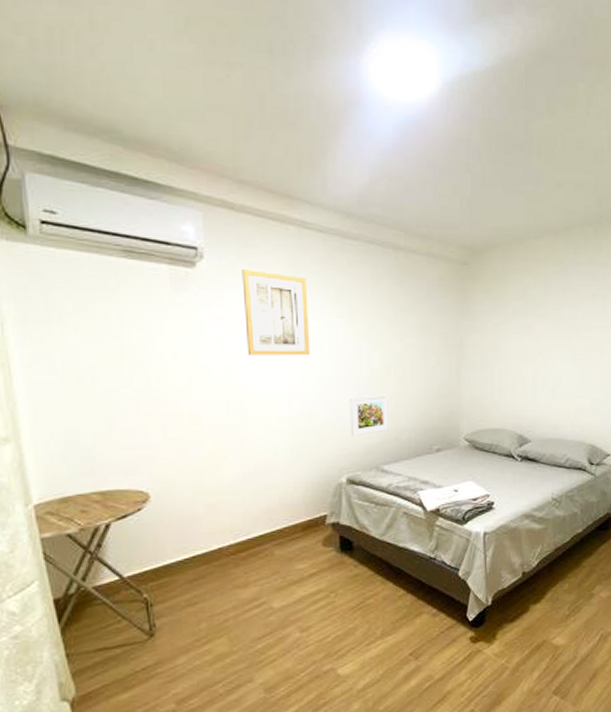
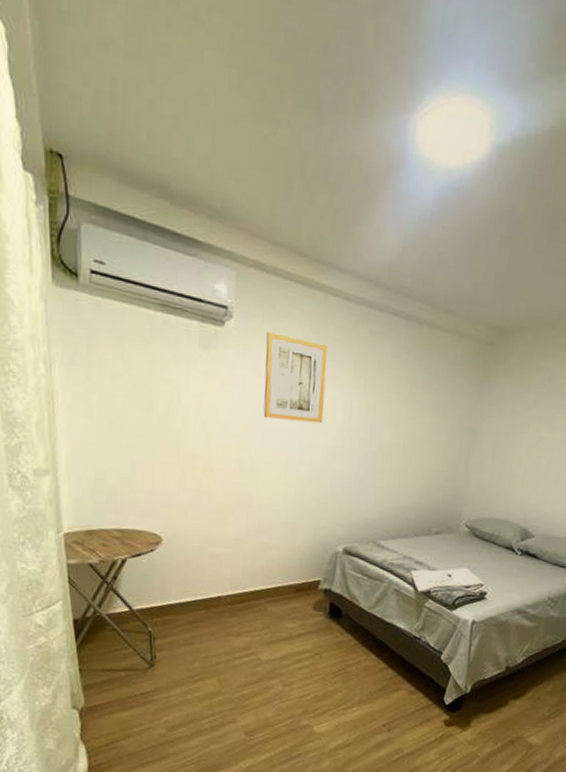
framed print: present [350,394,390,437] -> none [352,469,394,509]

